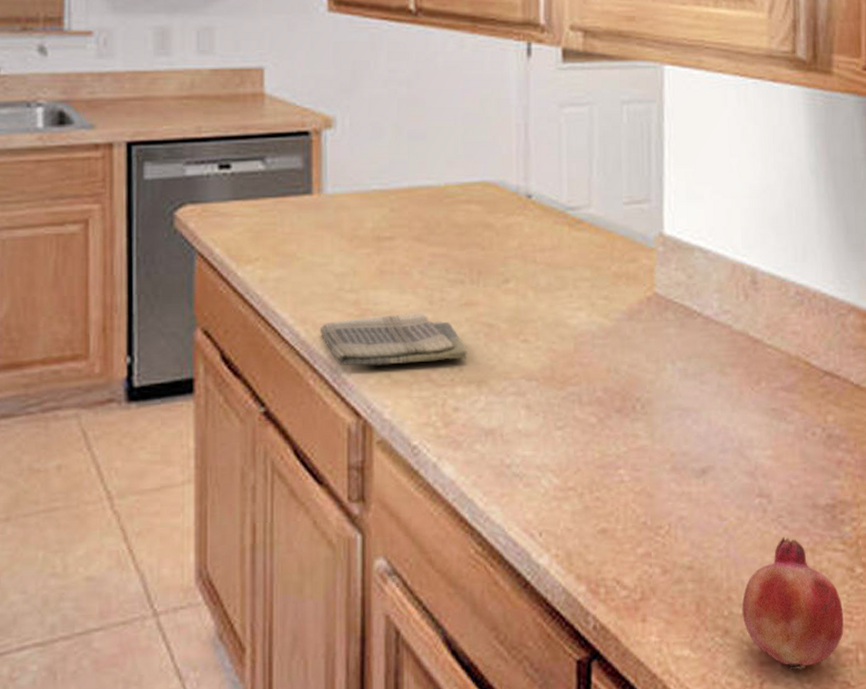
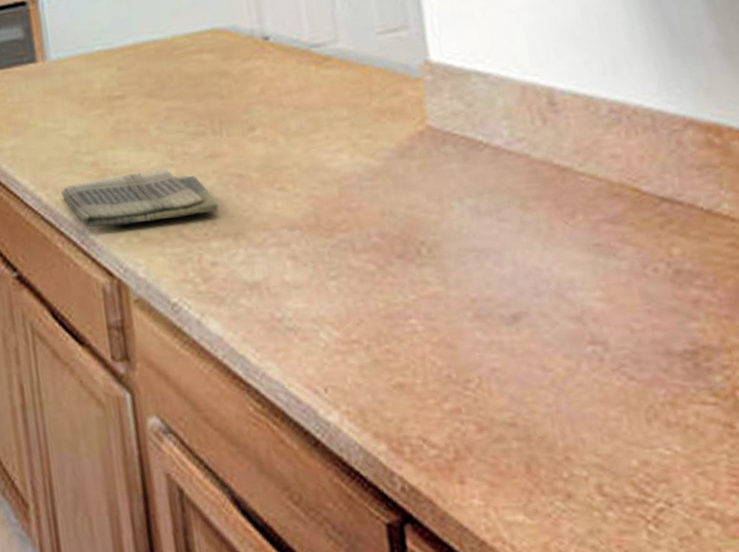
fruit: present [742,537,844,670] -> none [585,389,729,541]

